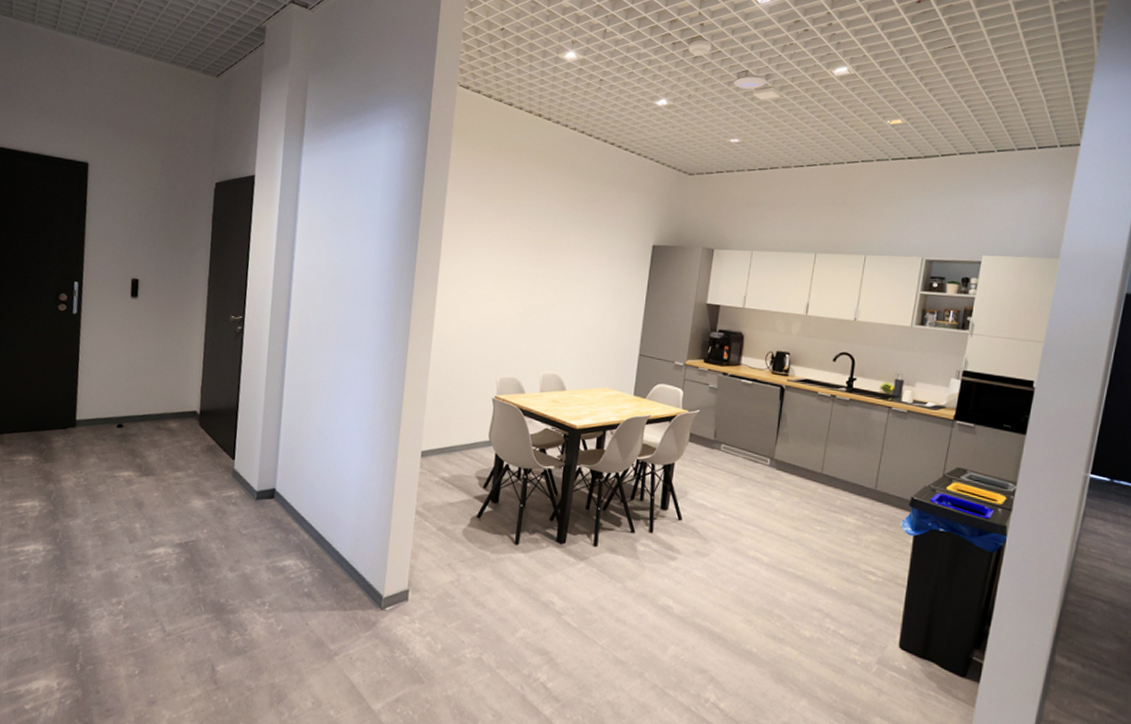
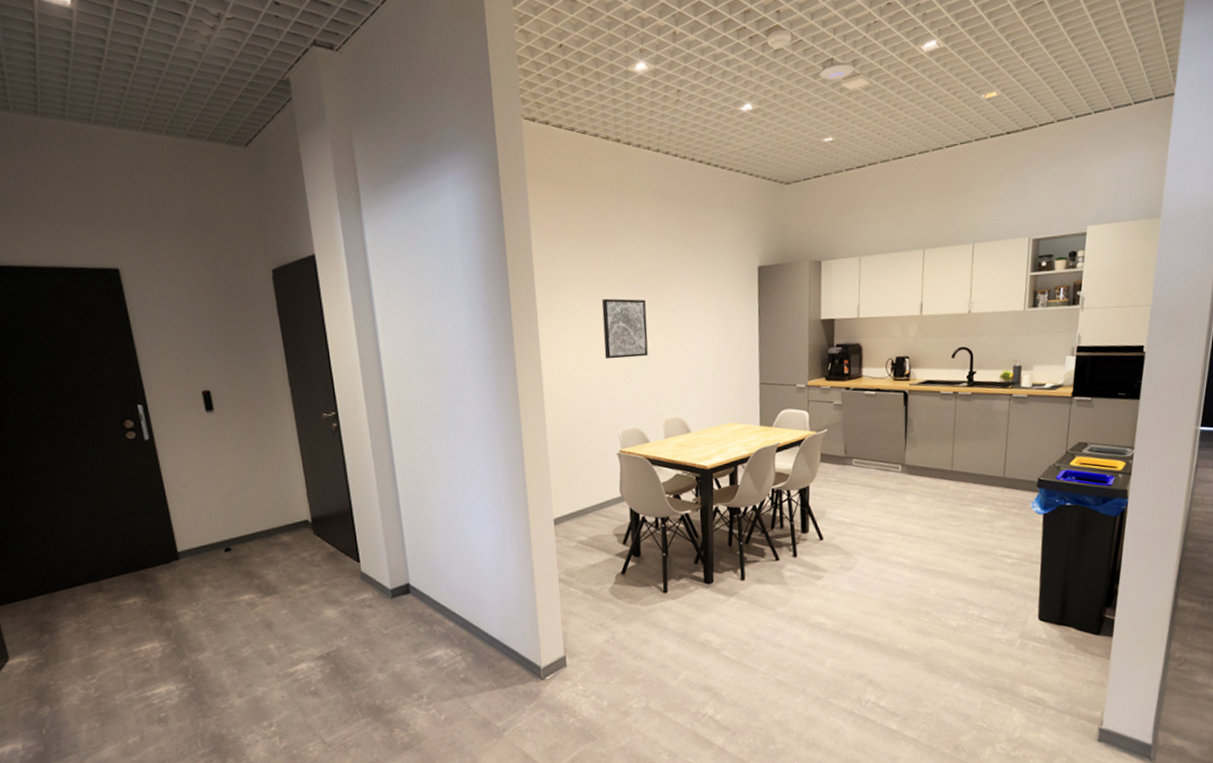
wall art: none [495,252,542,312] -> present [601,298,648,360]

